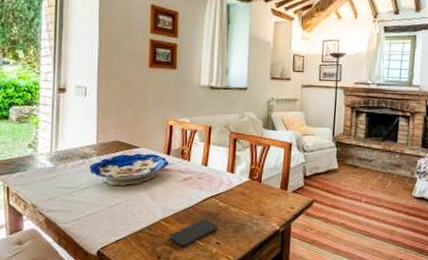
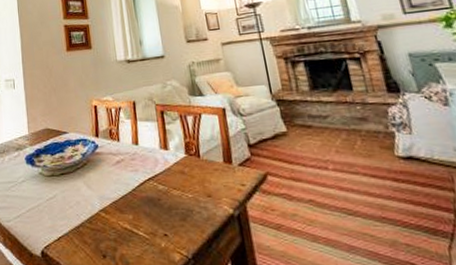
smartphone: present [169,218,219,247] -> none [111,205,163,242]

